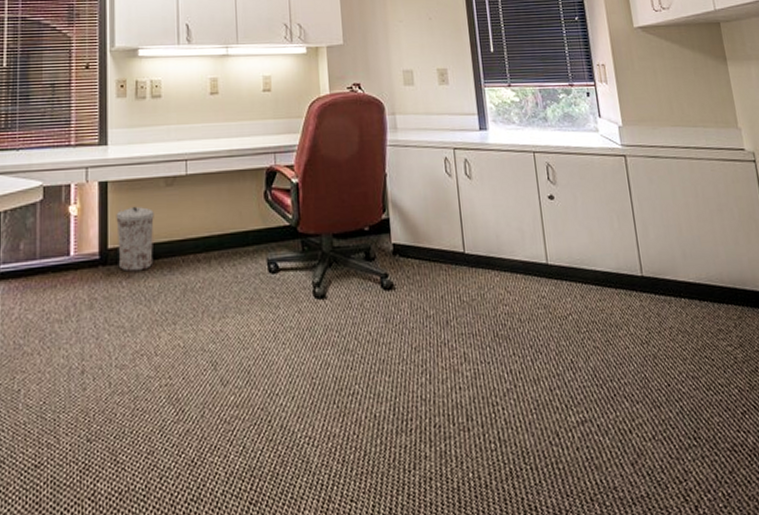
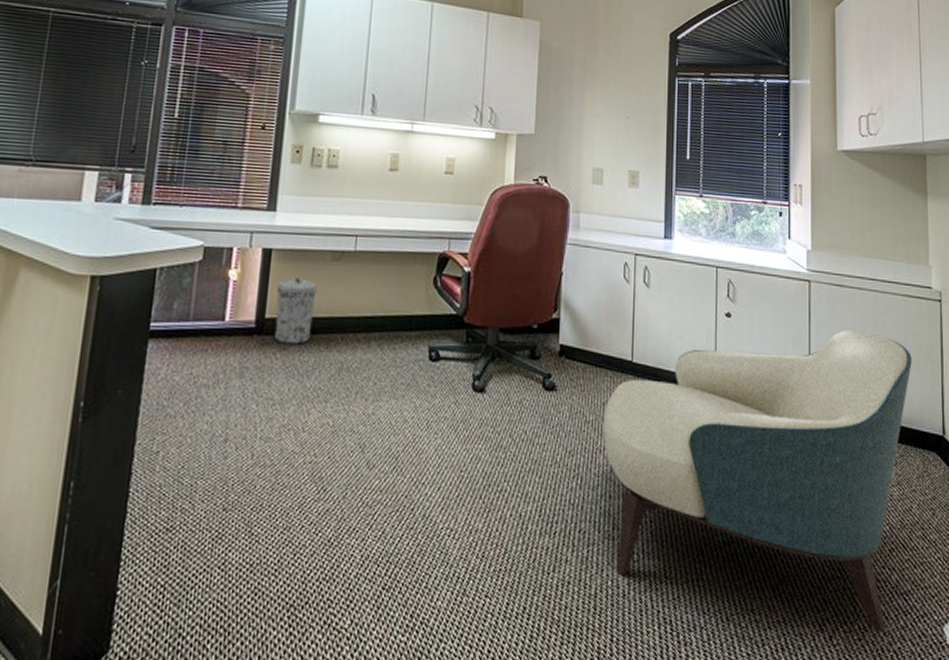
armchair: none [443,199,750,497] -> present [603,330,912,632]

